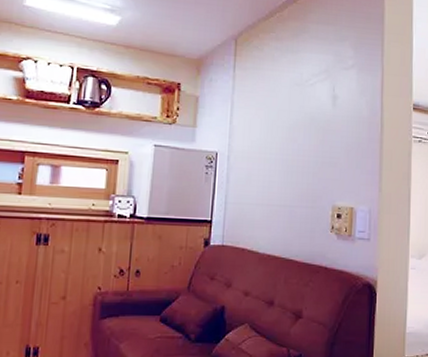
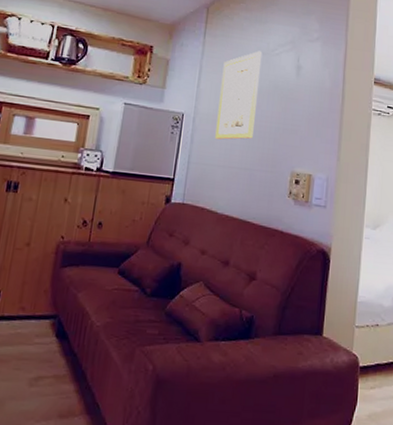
wall art: none [252,82,296,177] -> present [215,50,263,140]

